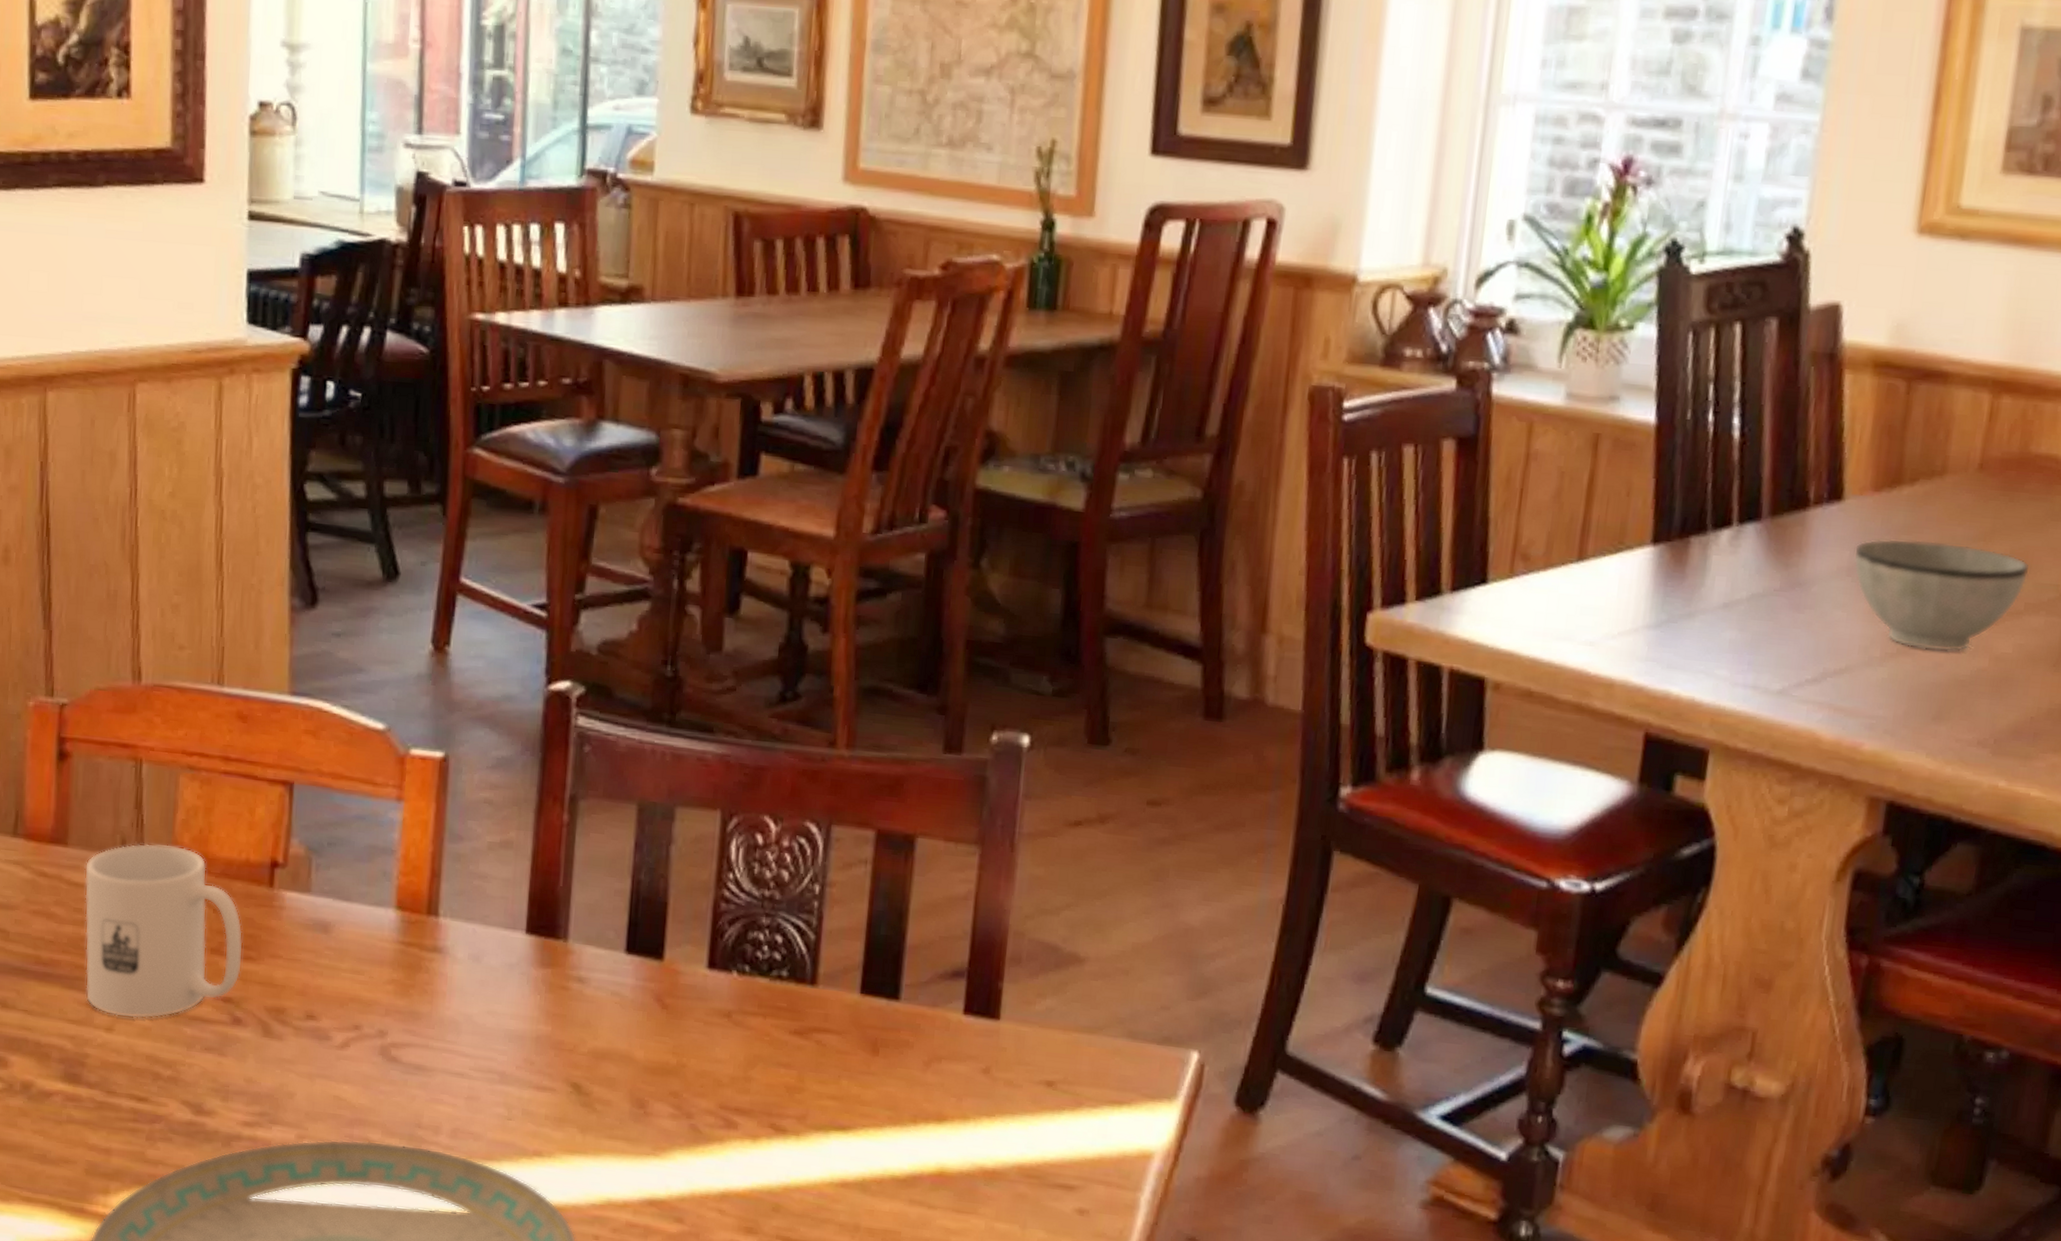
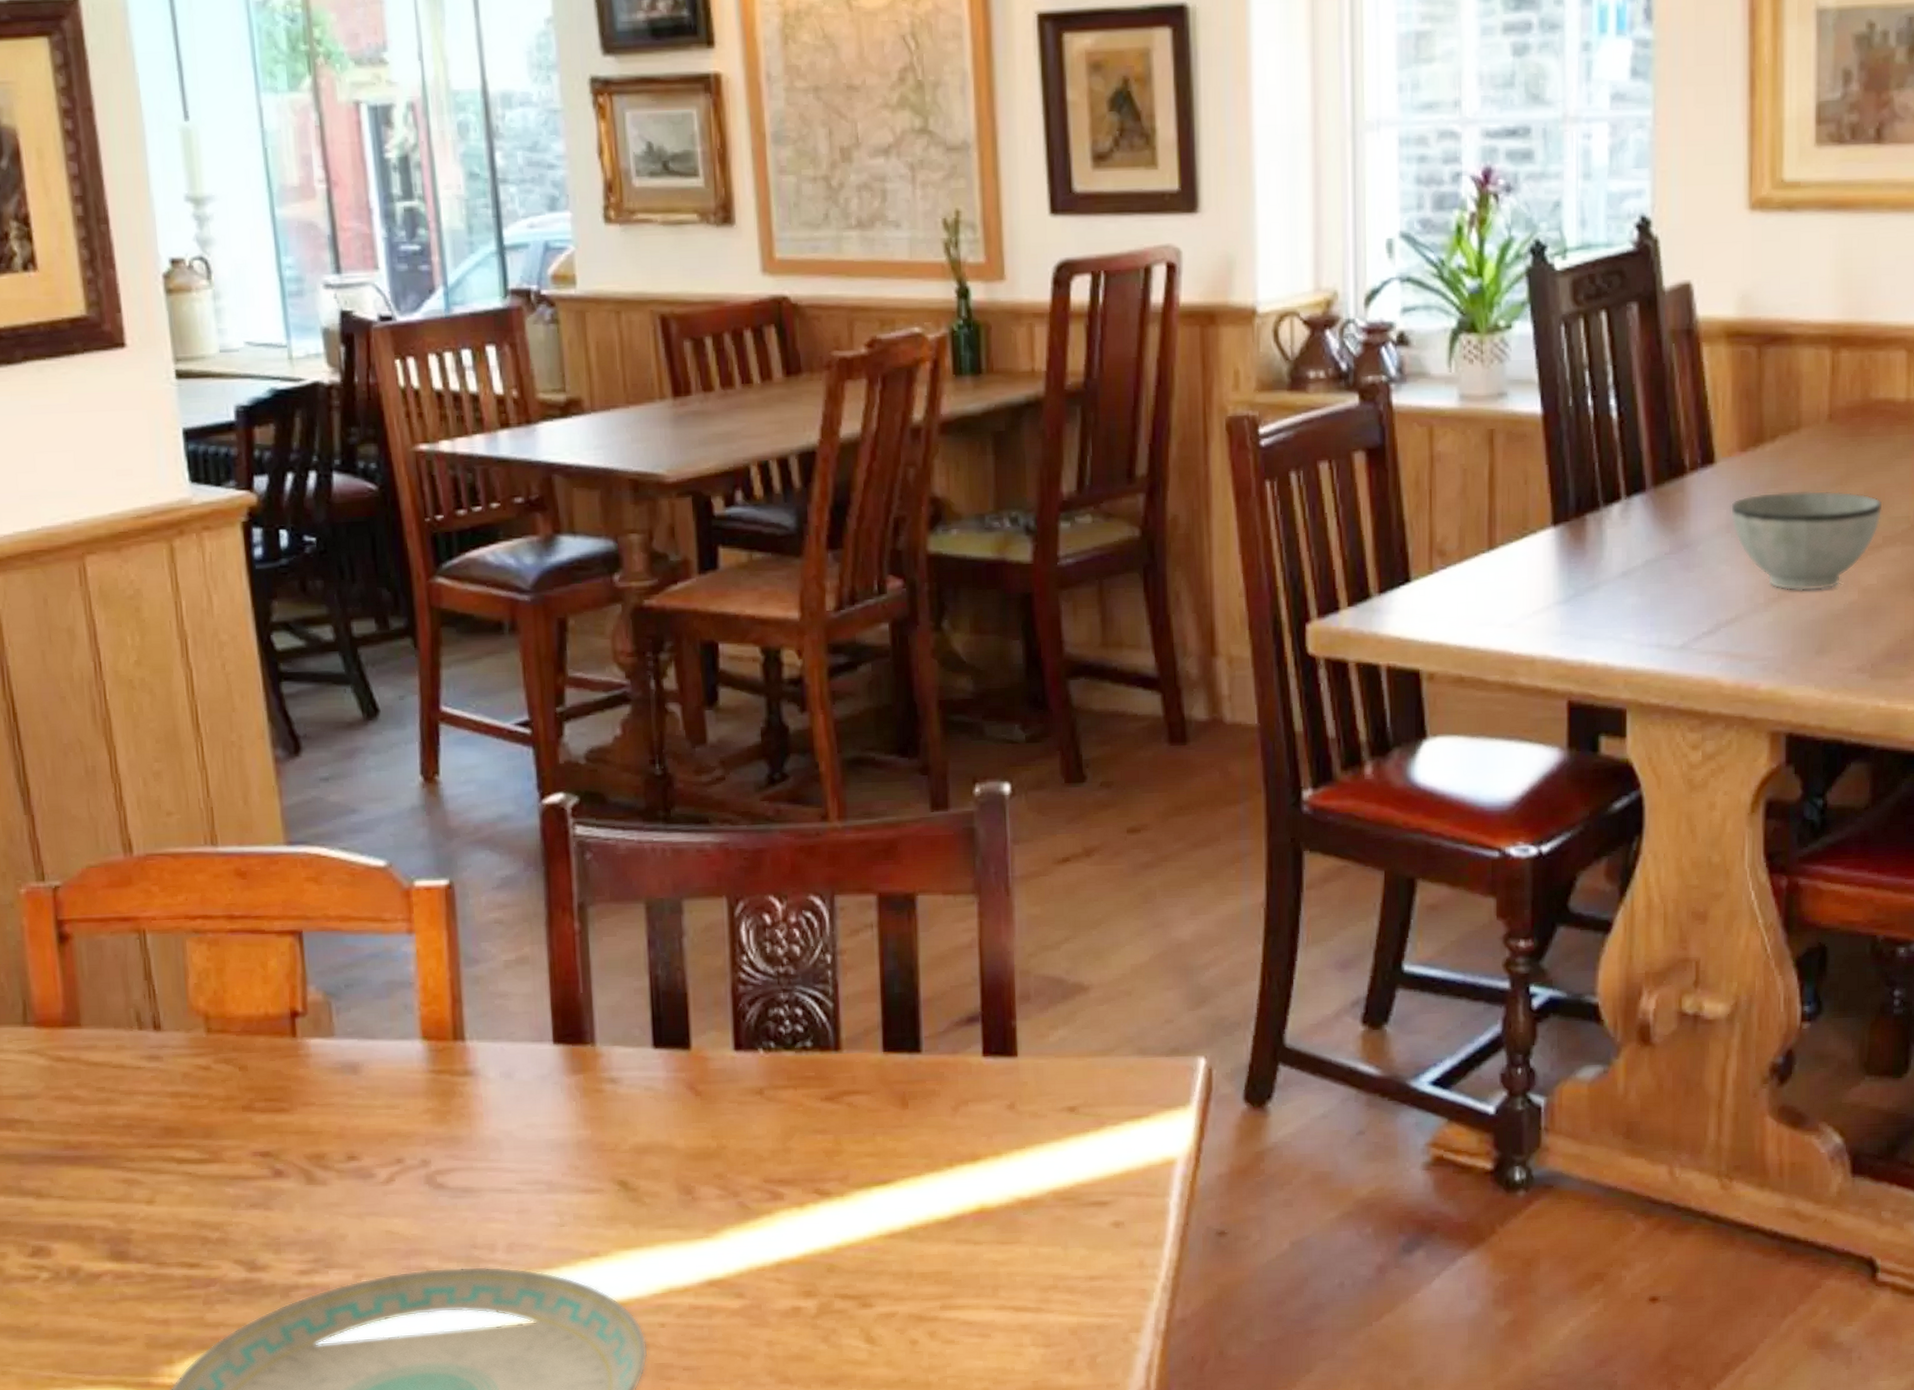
mug: present [84,843,244,1019] -> none [101,1010,276,1188]

